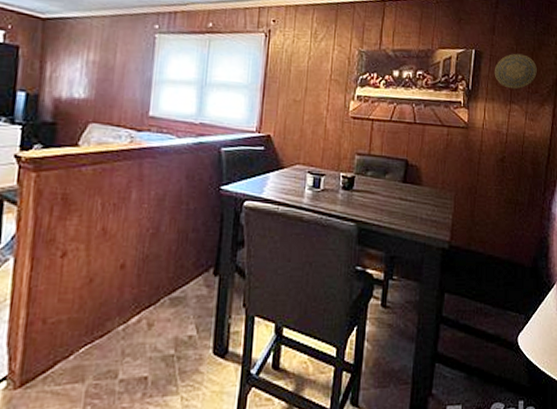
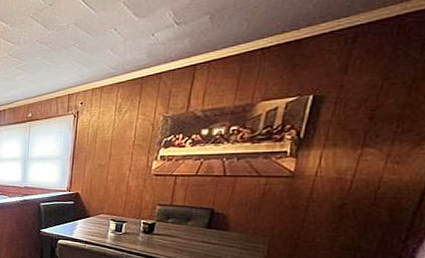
decorative plate: present [494,53,537,90] -> none [340,89,416,131]

